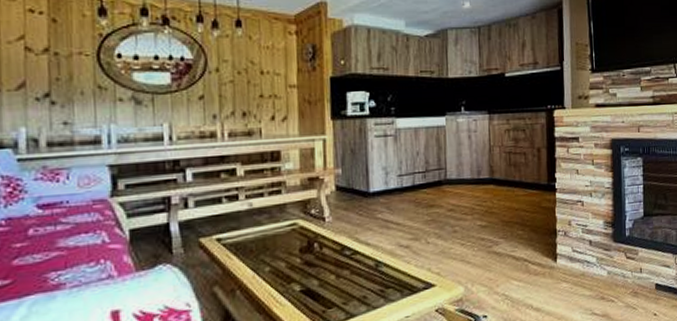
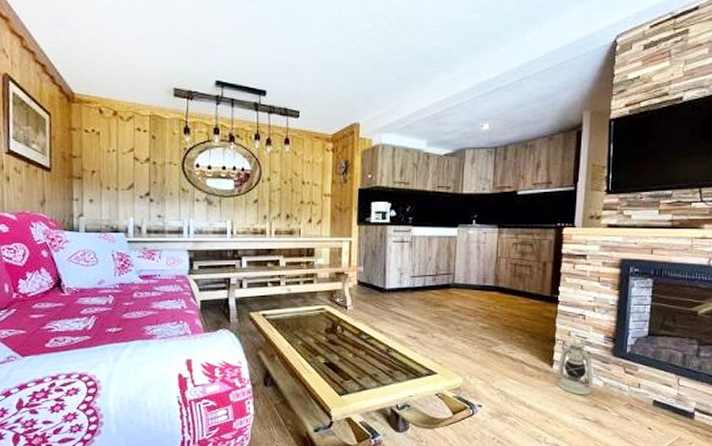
lantern: none [561,222,598,289] -> present [557,333,594,395]

